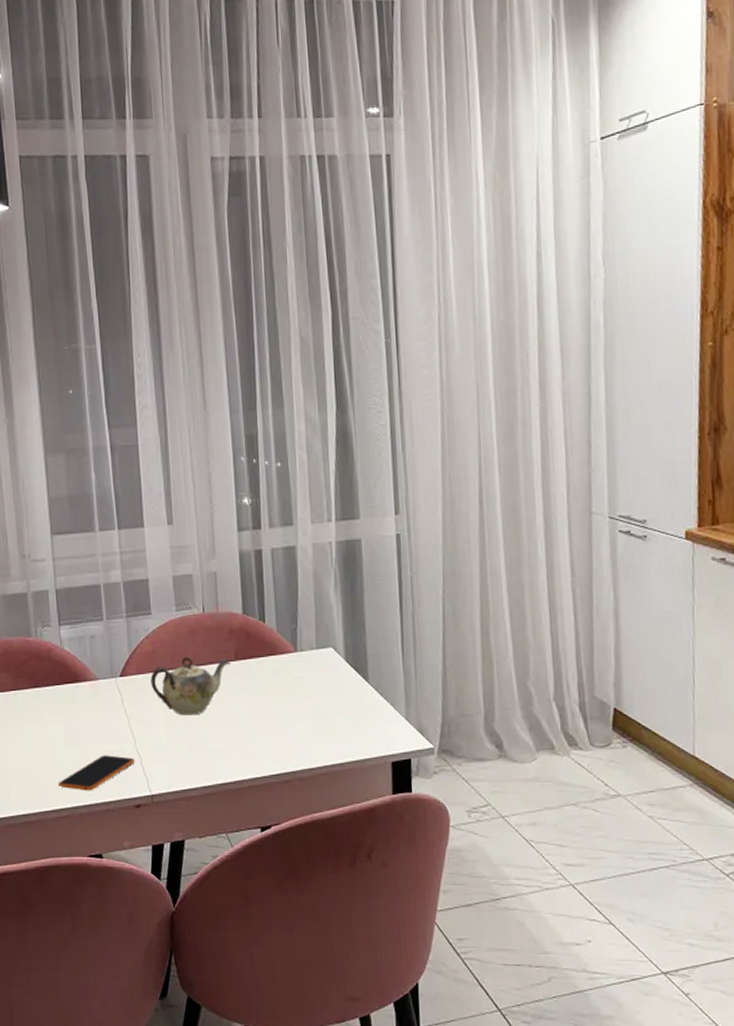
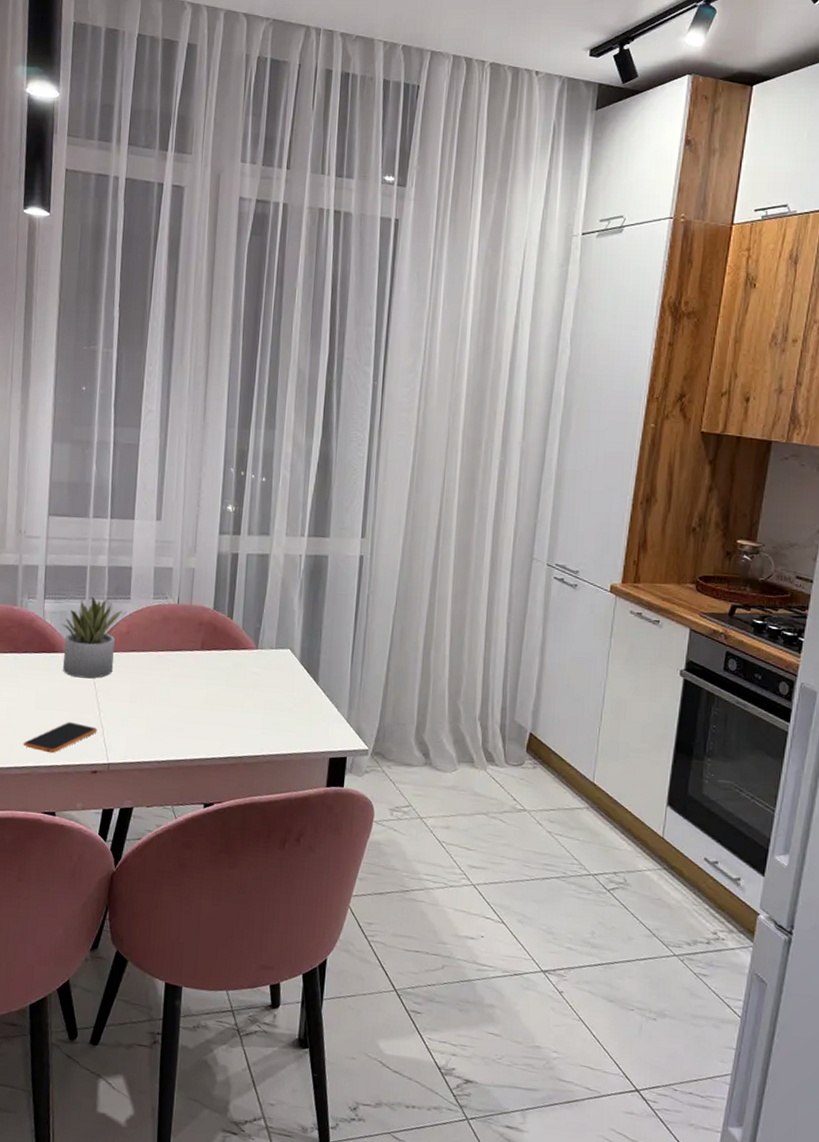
succulent plant: none [82,615,145,706] -> present [62,596,122,679]
teapot: present [150,656,231,716] -> none [121,641,197,696]

